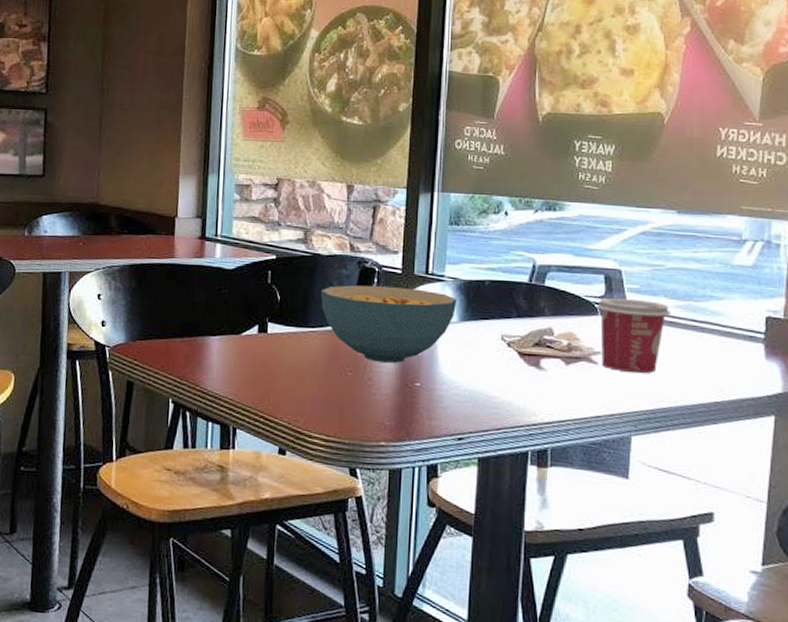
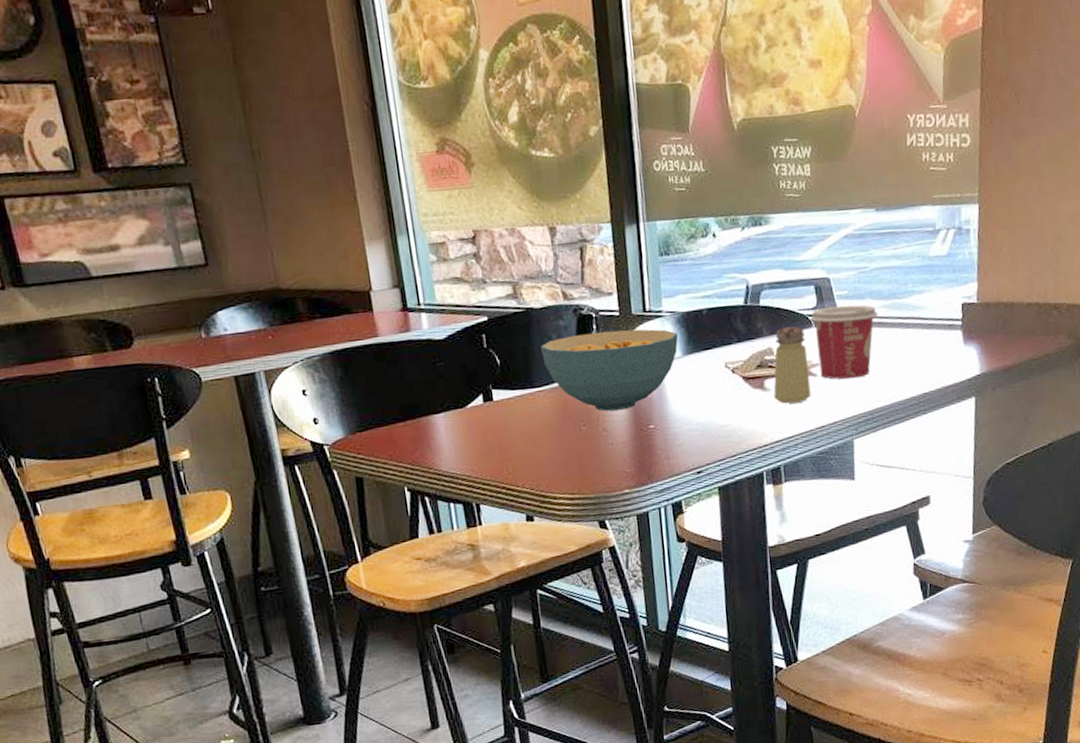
saltshaker: none [549,310,590,388] -> present [773,326,811,404]

